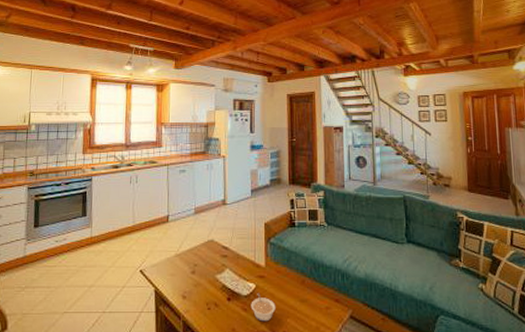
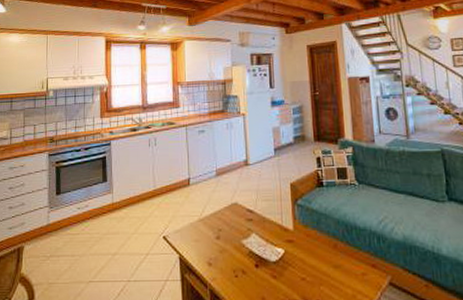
legume: present [251,292,276,322] -> none [280,258,308,290]

